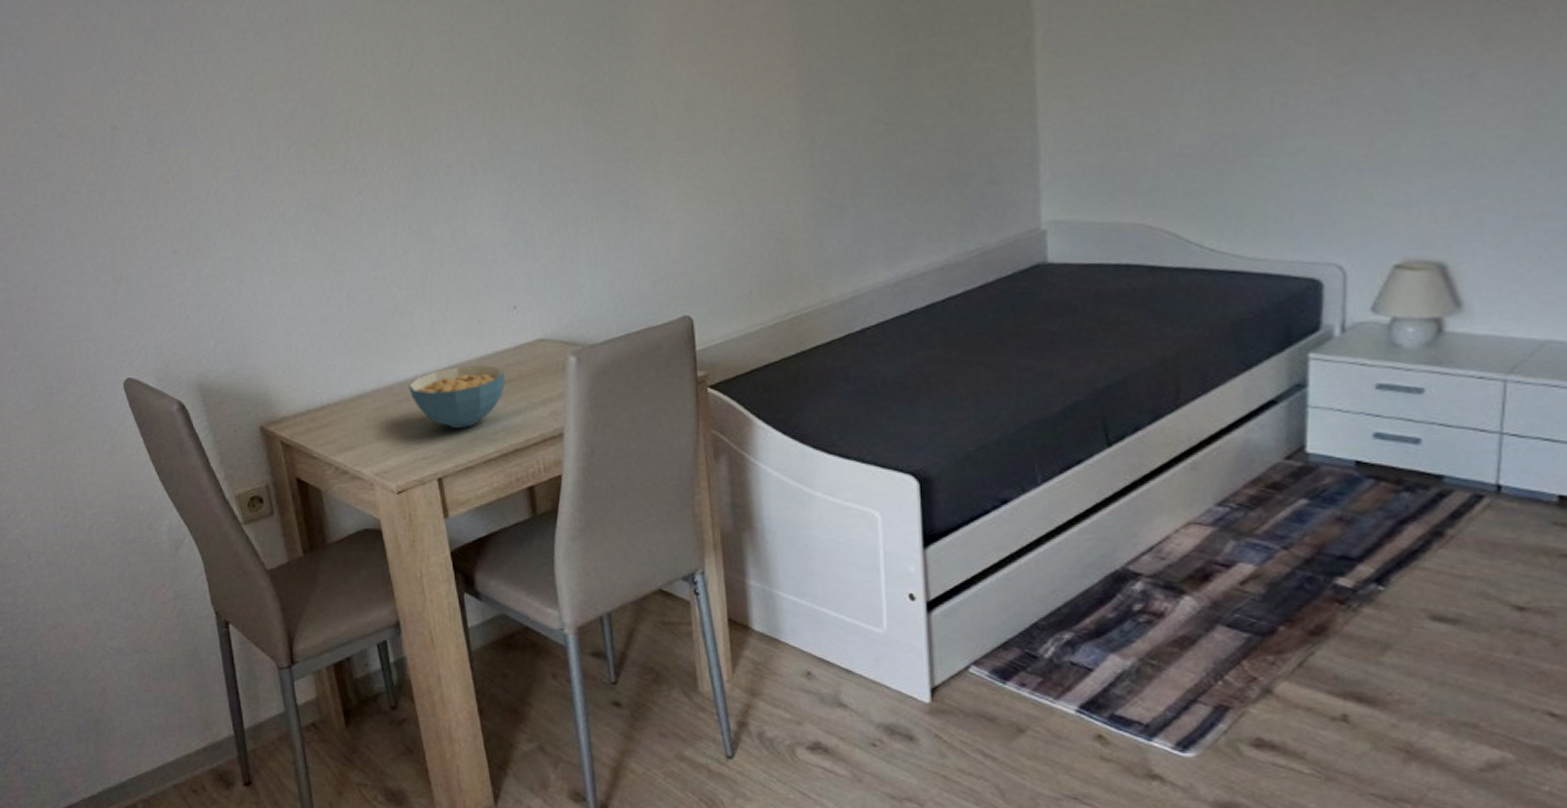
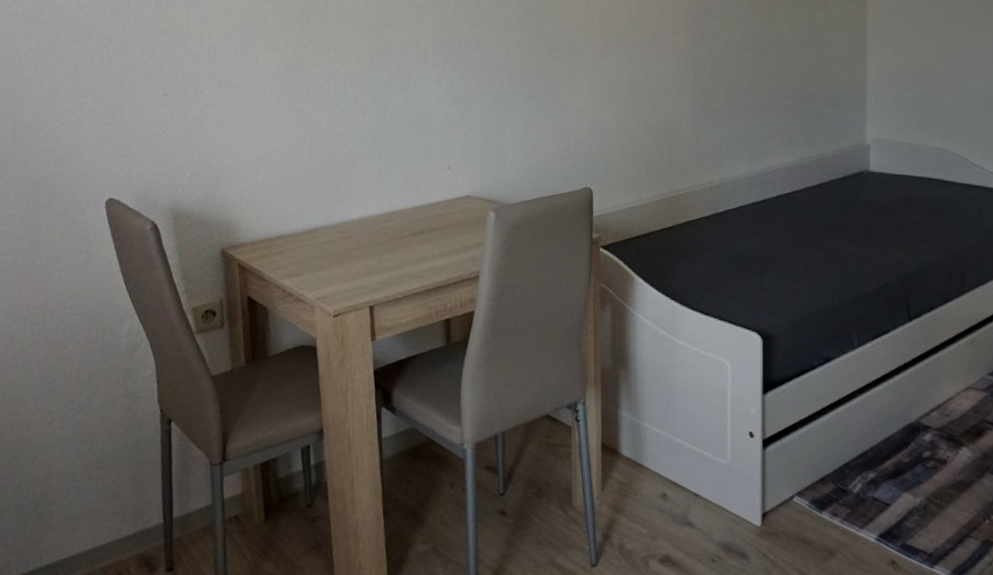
cereal bowl: present [409,364,505,428] -> none [353,212,435,265]

